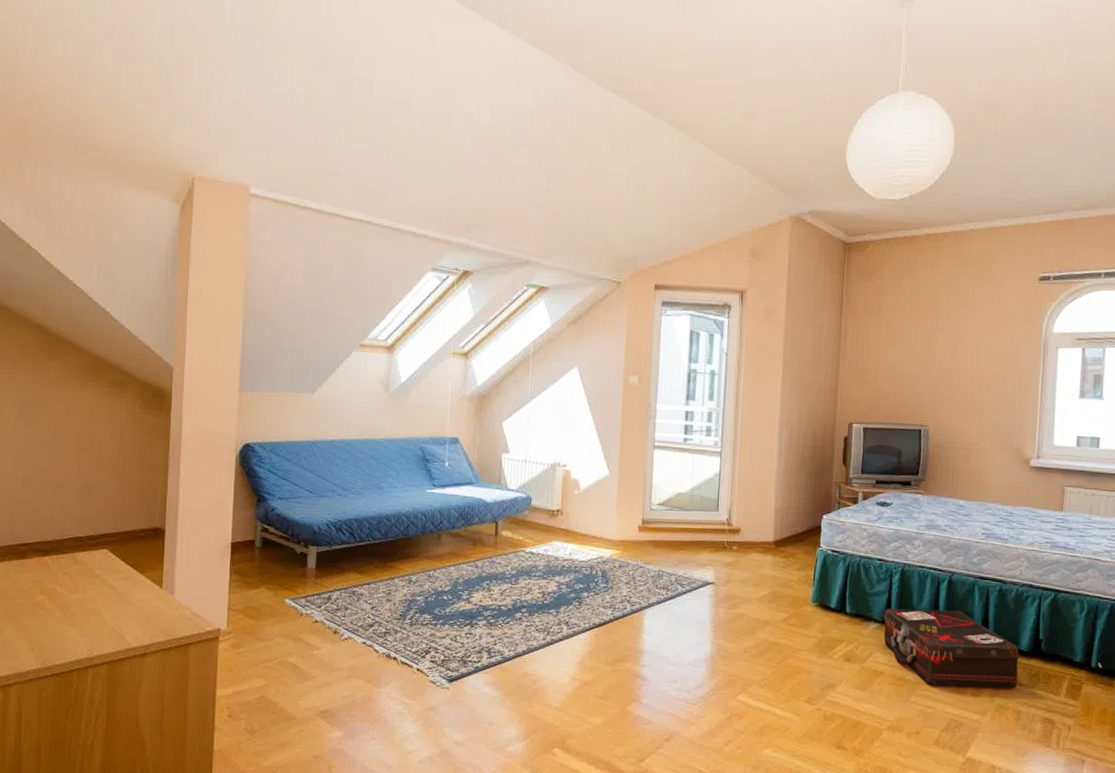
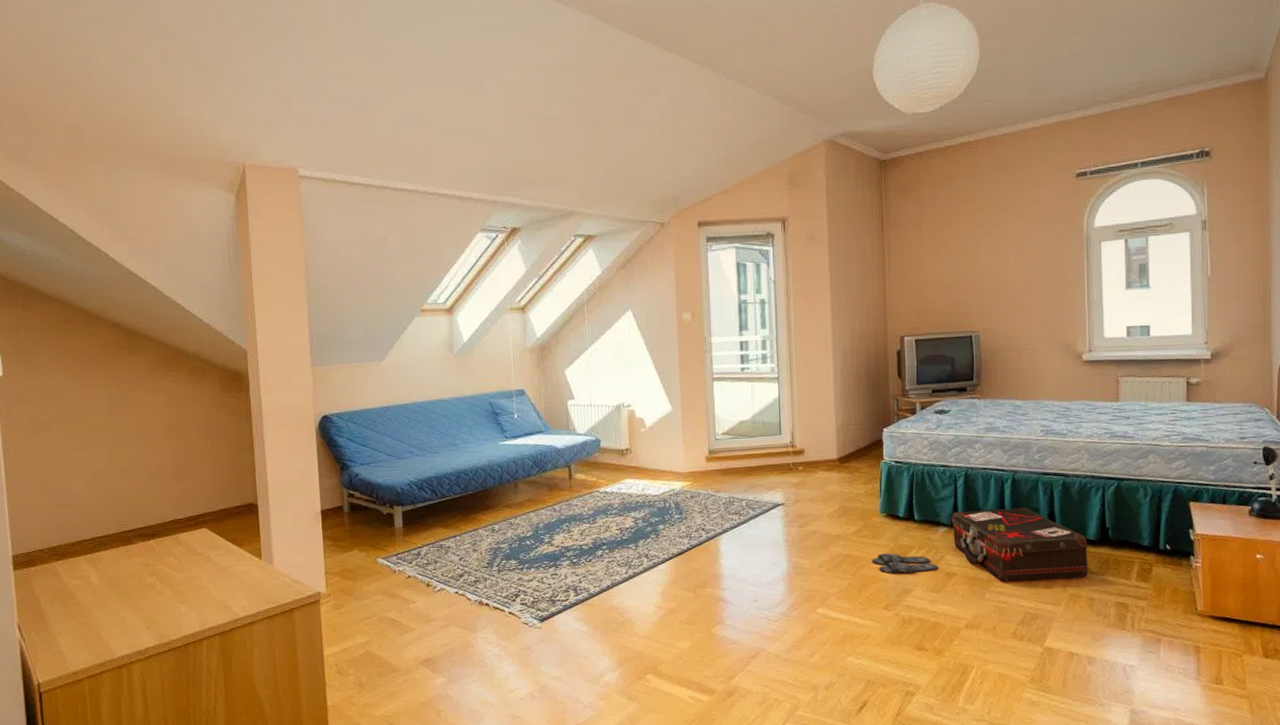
slippers: none [798,644,866,668] -> present [872,553,939,574]

